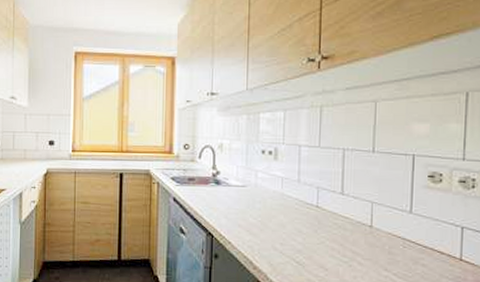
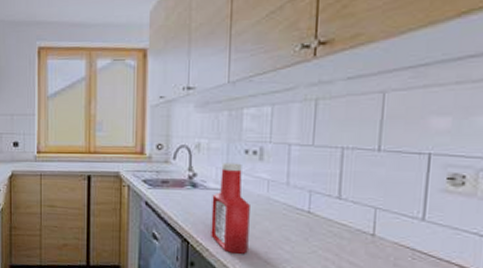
ketchup bottle: none [232,162,267,246] -> present [211,163,250,254]

